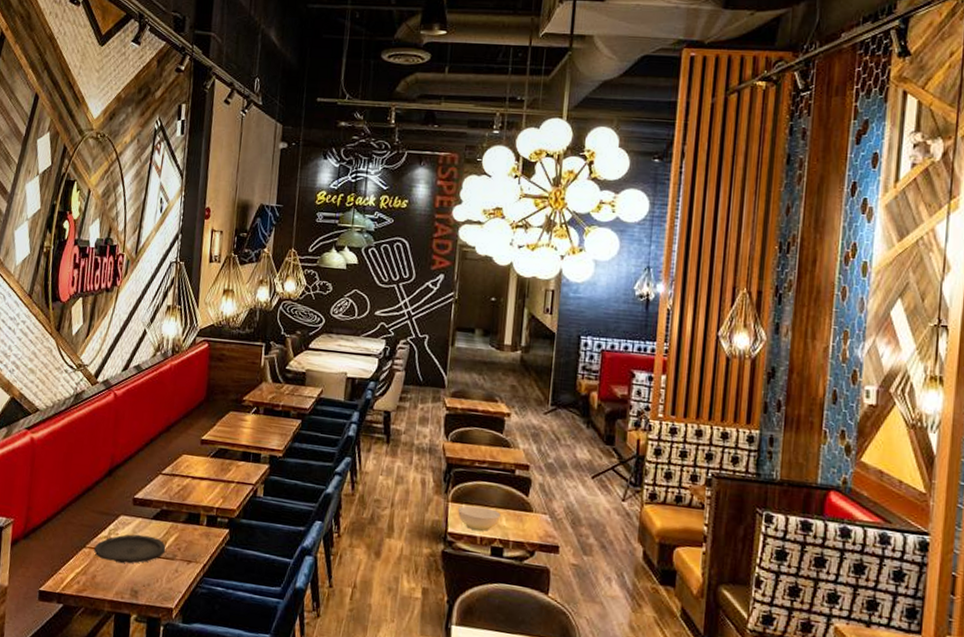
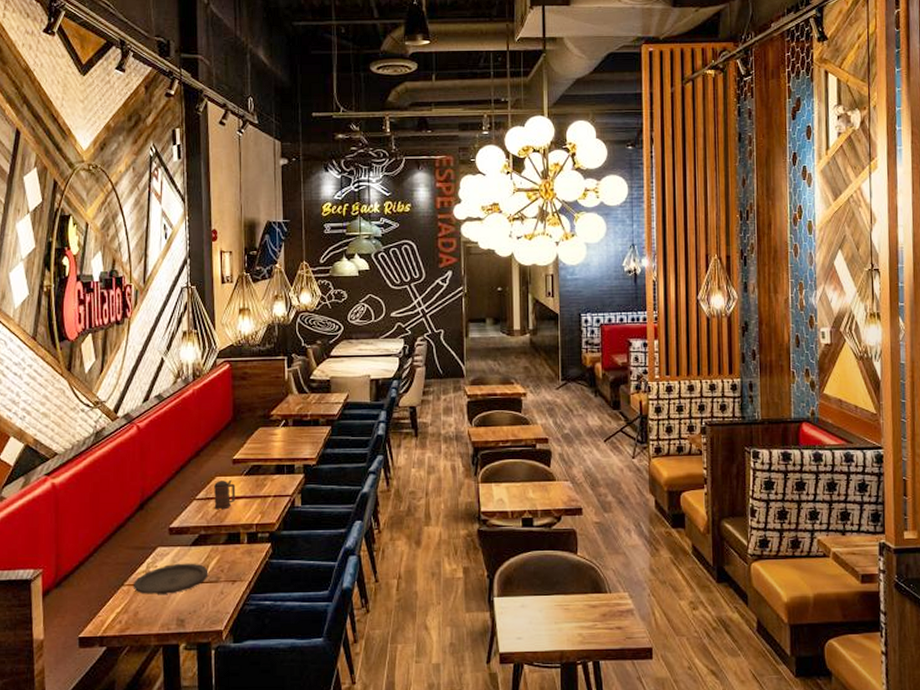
beer mug: none [178,459,201,489] -> present [213,479,236,510]
bowl: present [458,505,501,531] -> none [488,483,527,505]

